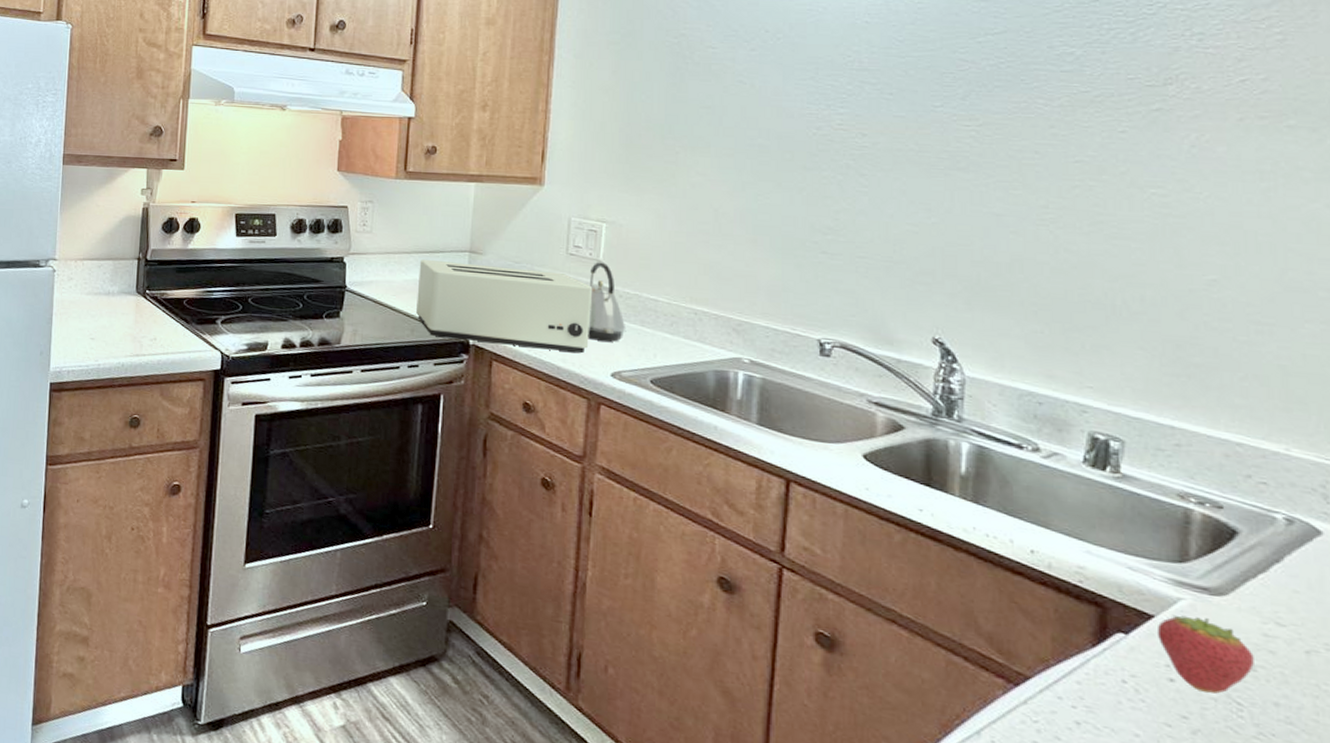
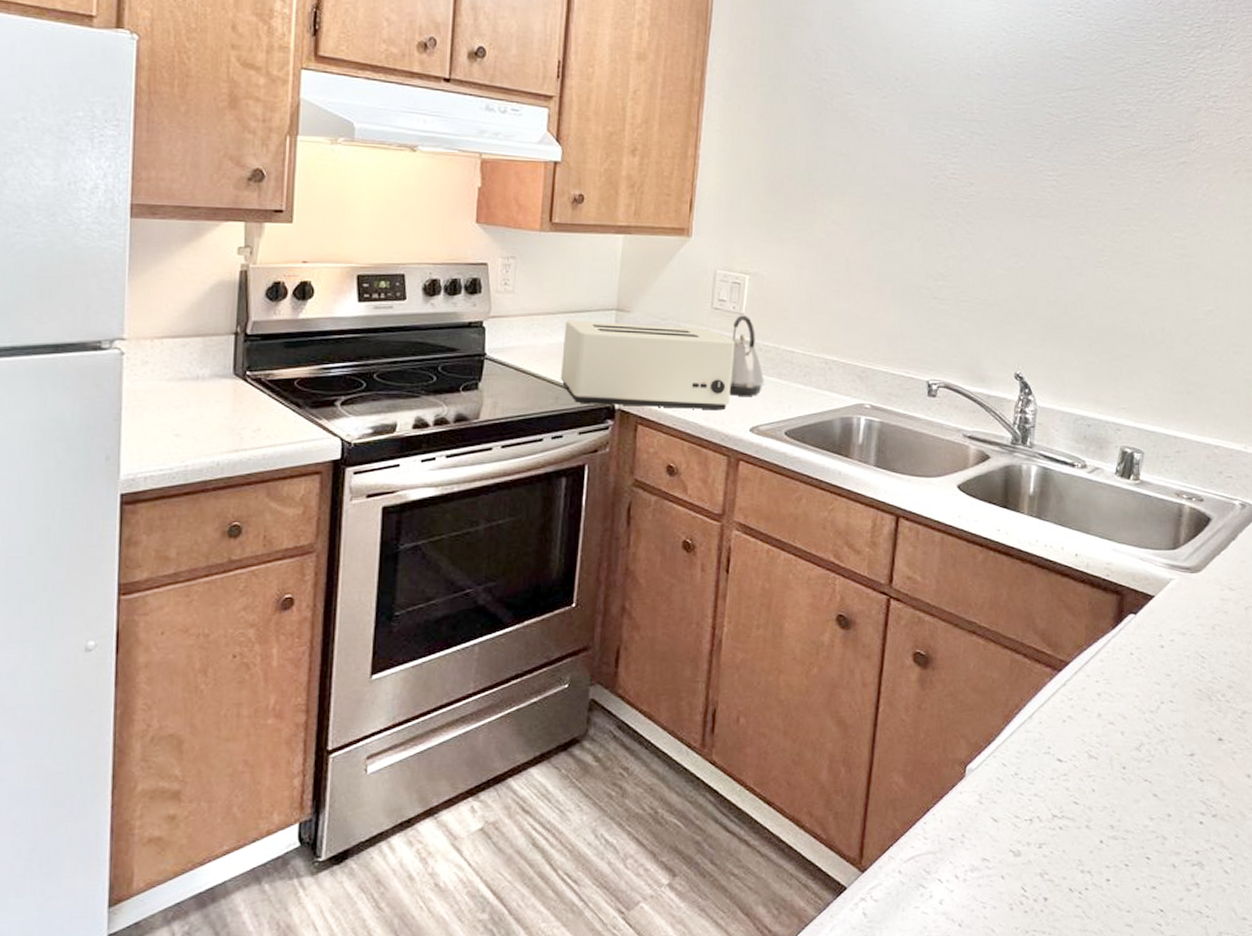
fruit: present [1156,614,1254,694] -> none [1155,592,1214,653]

